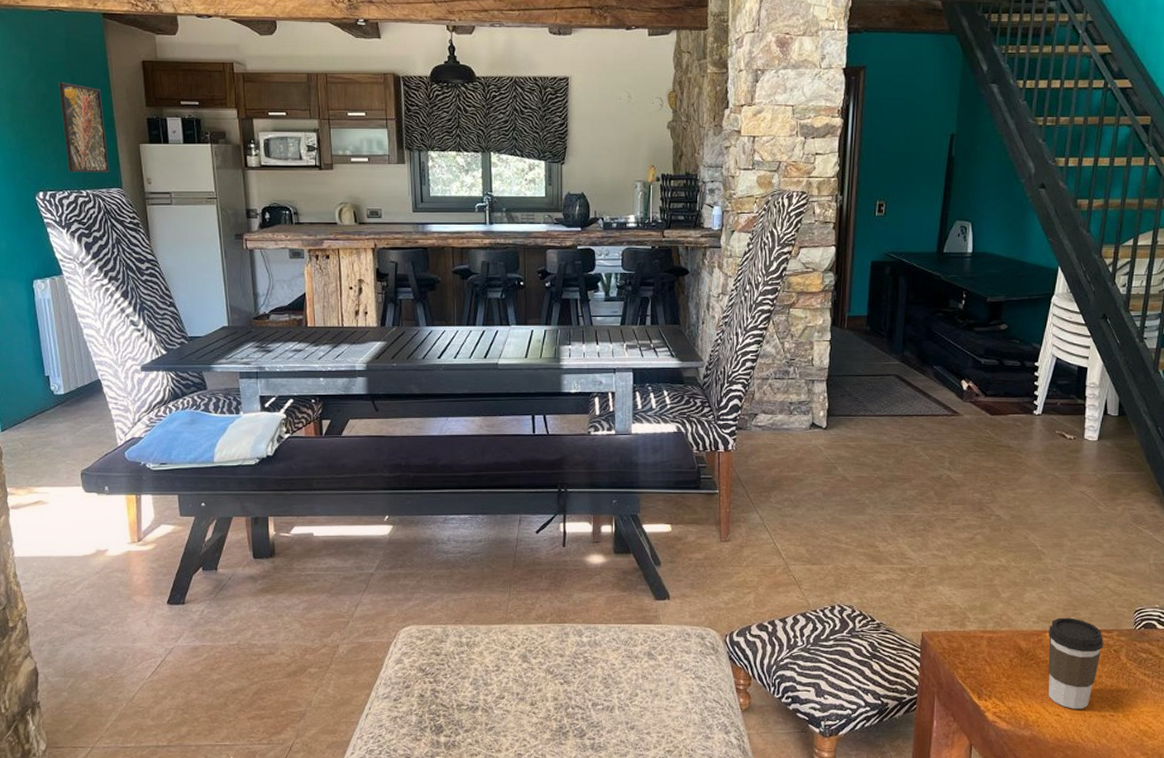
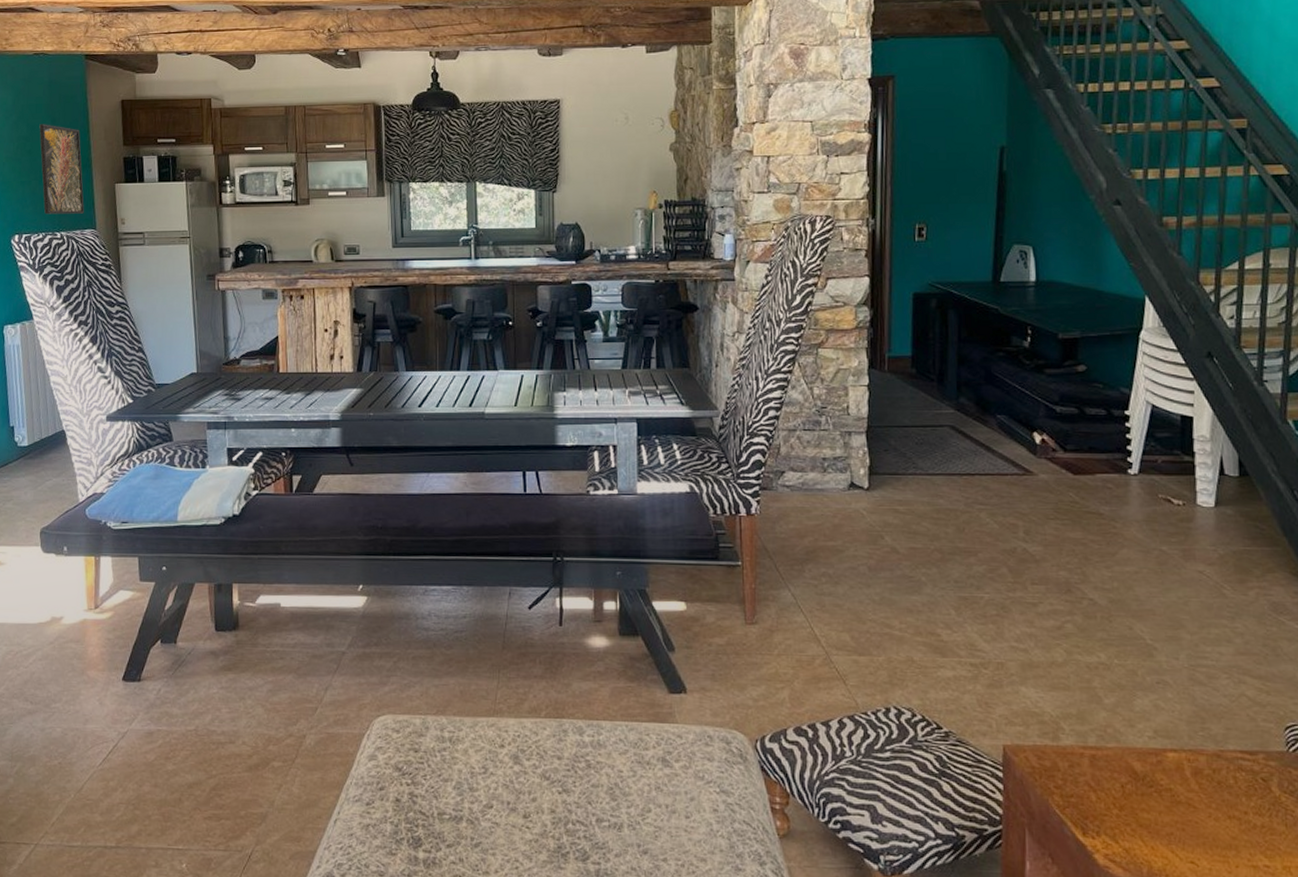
coffee cup: present [1048,617,1103,709] -> none [1170,732,1246,856]

